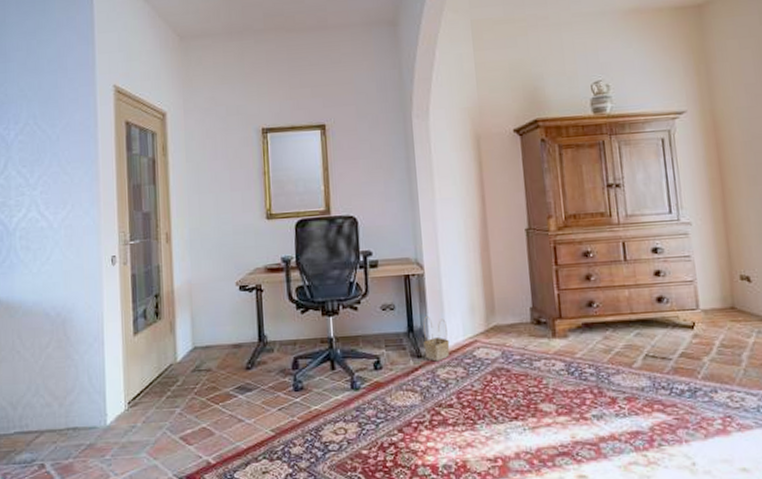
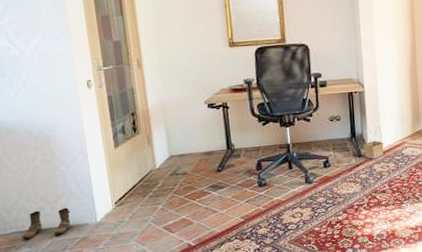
boots: none [23,405,79,441] -> present [21,207,71,239]

